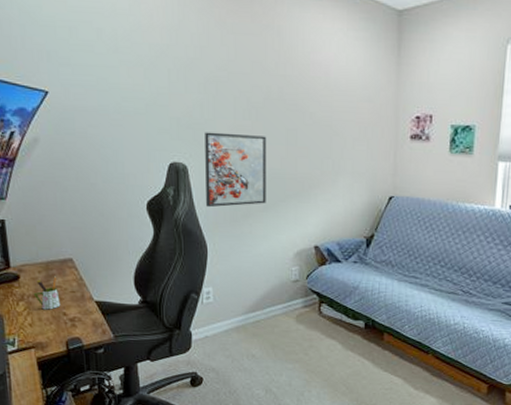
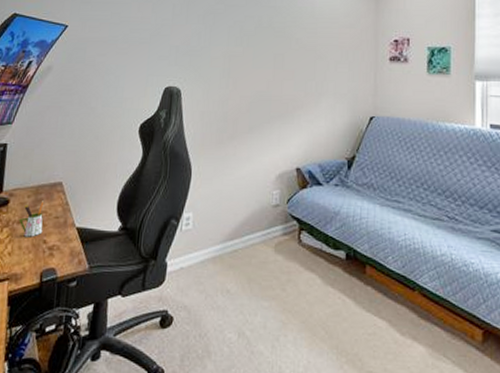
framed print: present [205,132,266,208] -> none [195,58,255,130]

